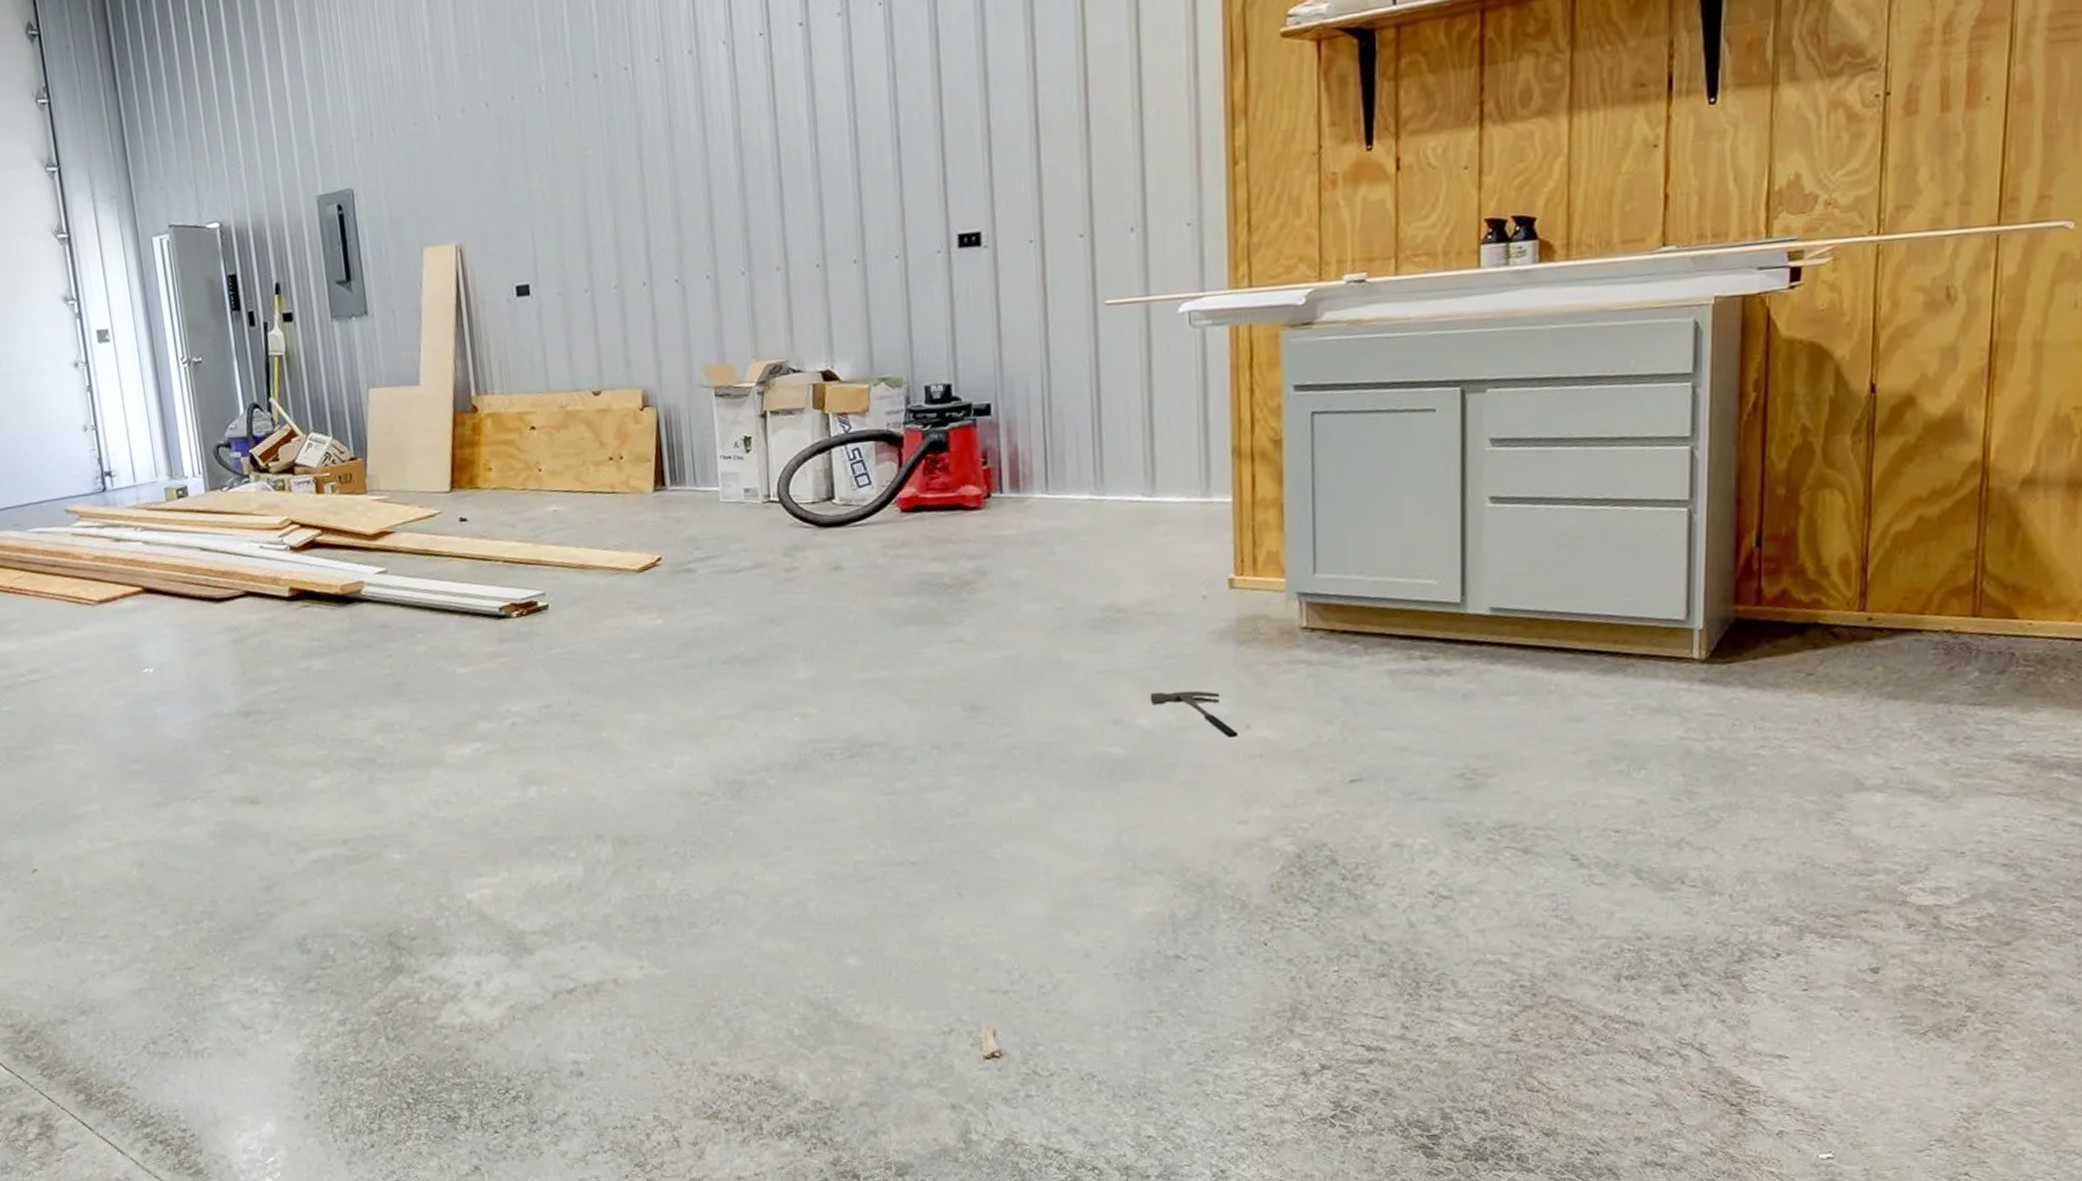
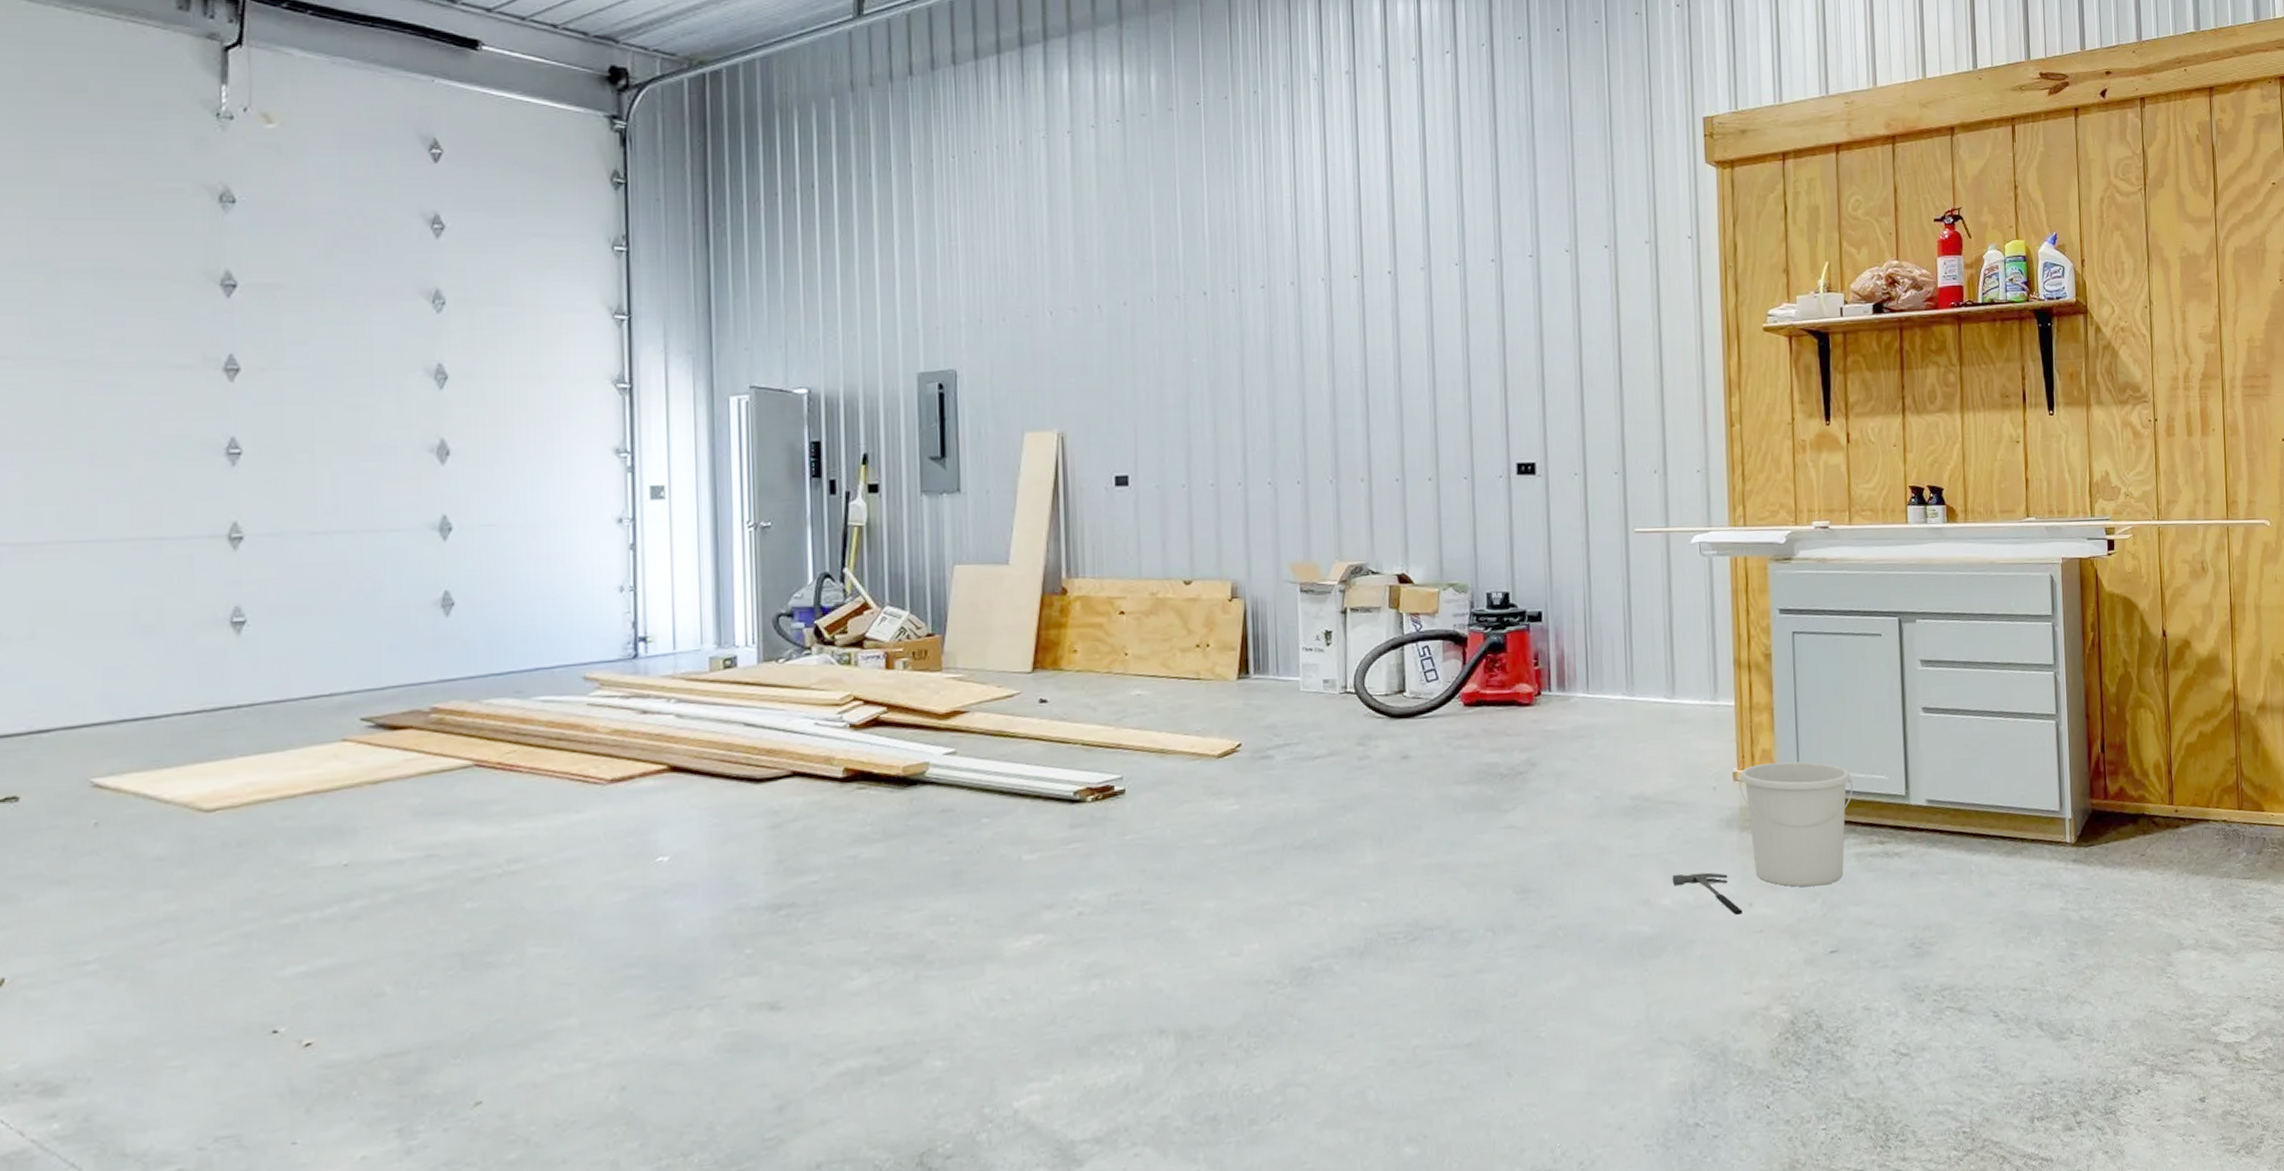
bucket: none [1235,564,1388,708] -> present [1738,761,1853,887]

